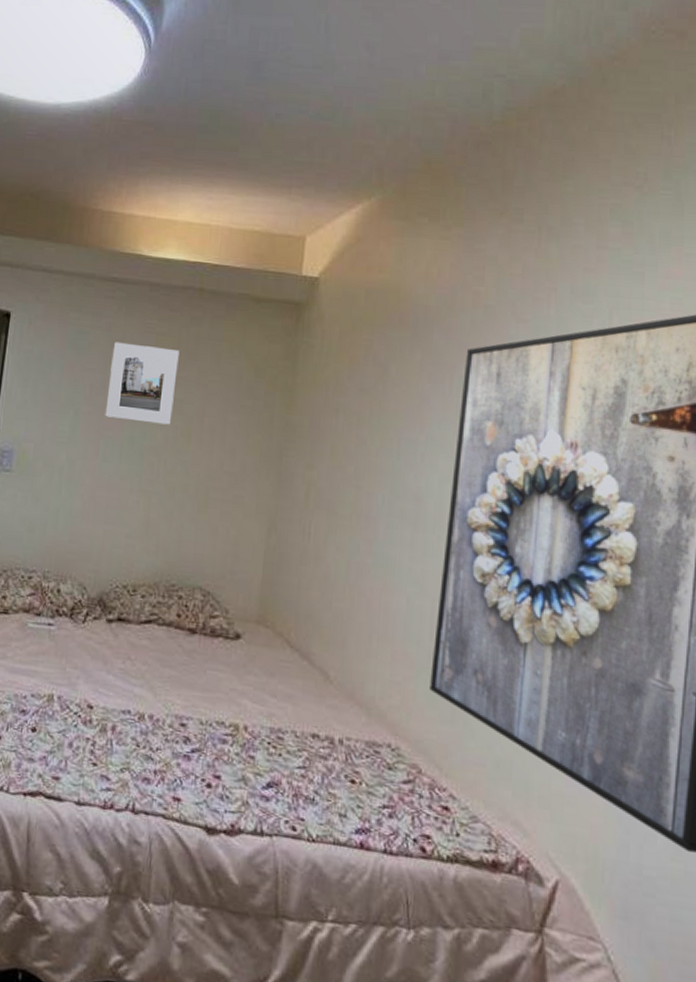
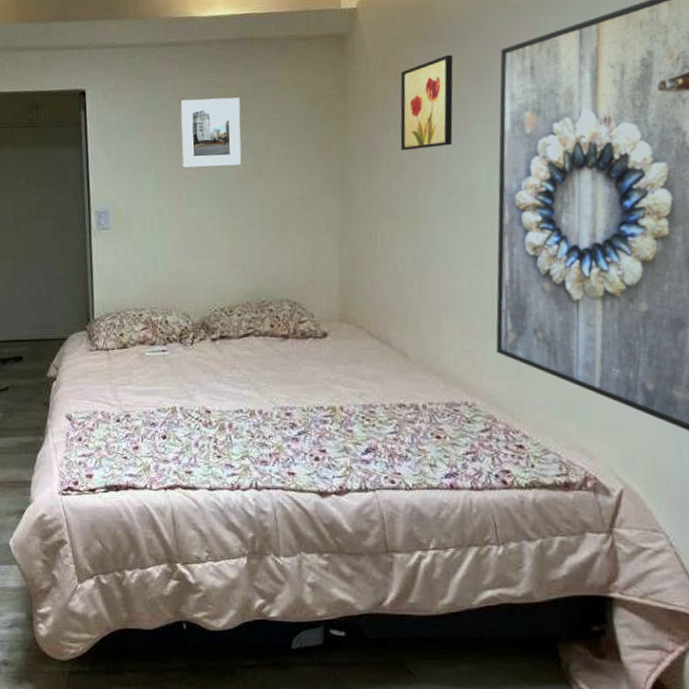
wall art: none [348,345,415,444] -> present [400,55,453,150]

